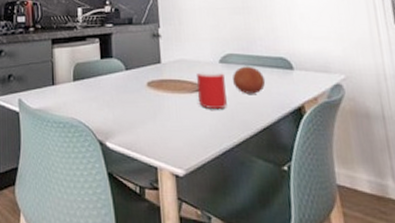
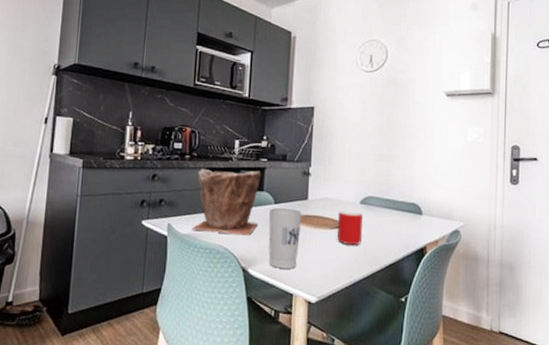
plant pot: none [42,37,110,106] -> present [192,169,262,236]
cup: none [120,73,158,140] -> present [268,207,302,269]
fruit: present [233,66,266,94] -> none [370,208,398,234]

